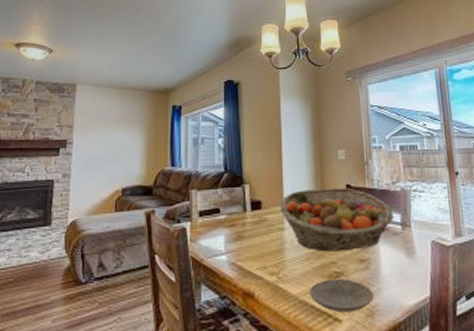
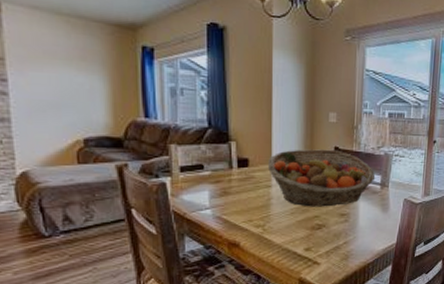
plate: present [309,279,373,313] -> none [292,230,349,257]

